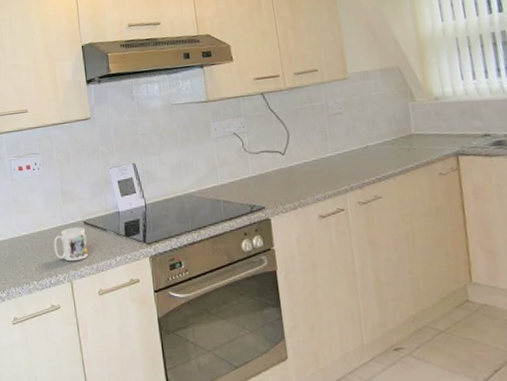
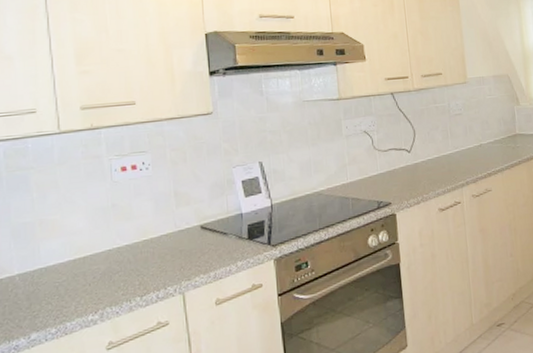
mug: present [53,227,88,262] -> none [163,232,204,272]

